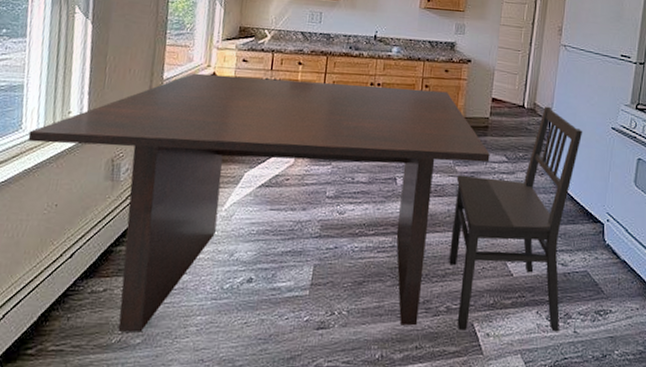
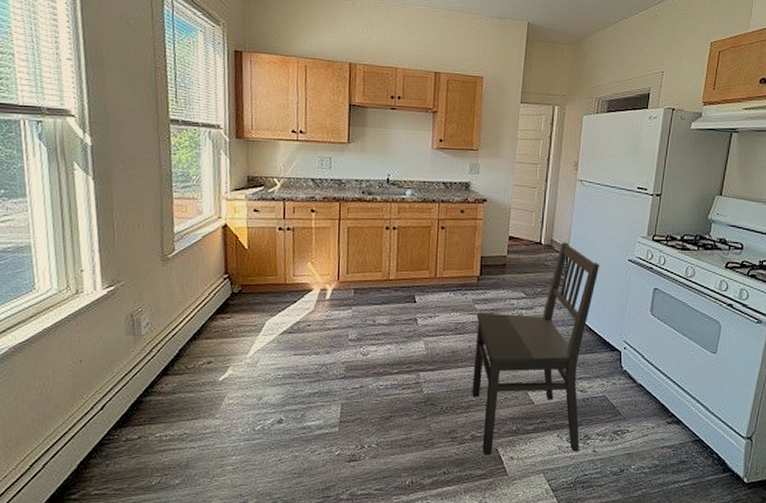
dining table: present [27,73,490,332] -> none [43,225,509,474]

